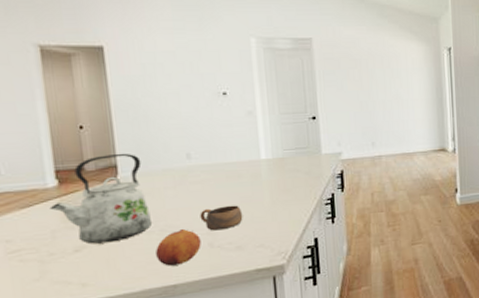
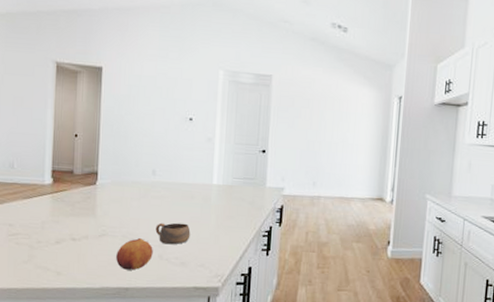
kettle: present [49,153,153,244] -> none [43,162,118,240]

